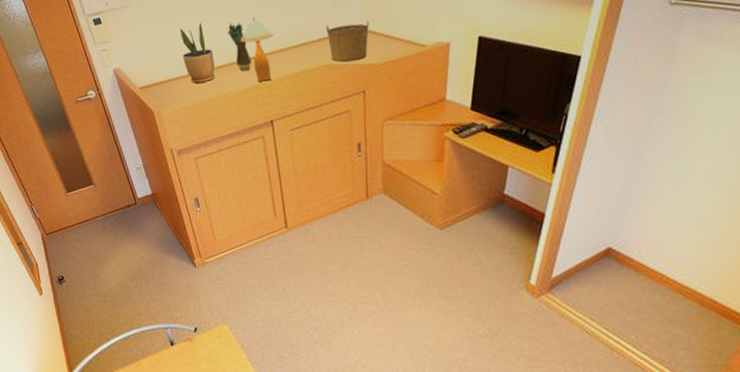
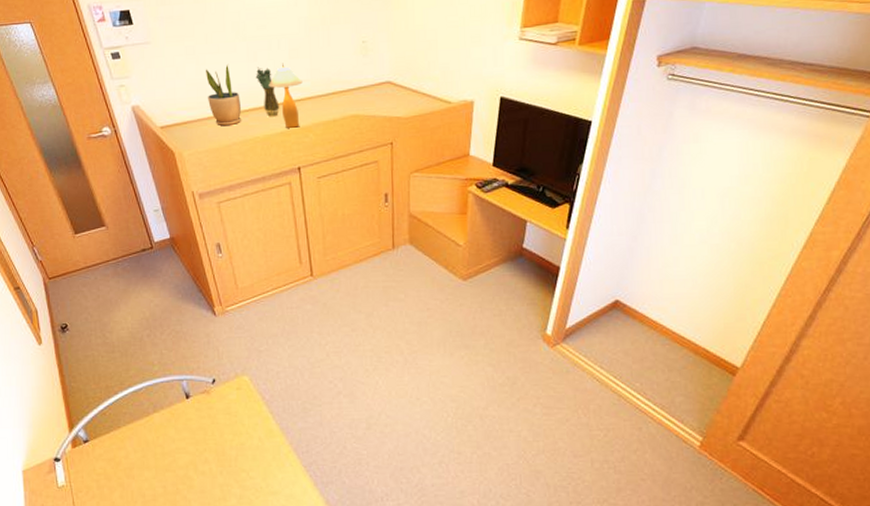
basket: present [326,21,369,62] -> none [355,75,397,114]

